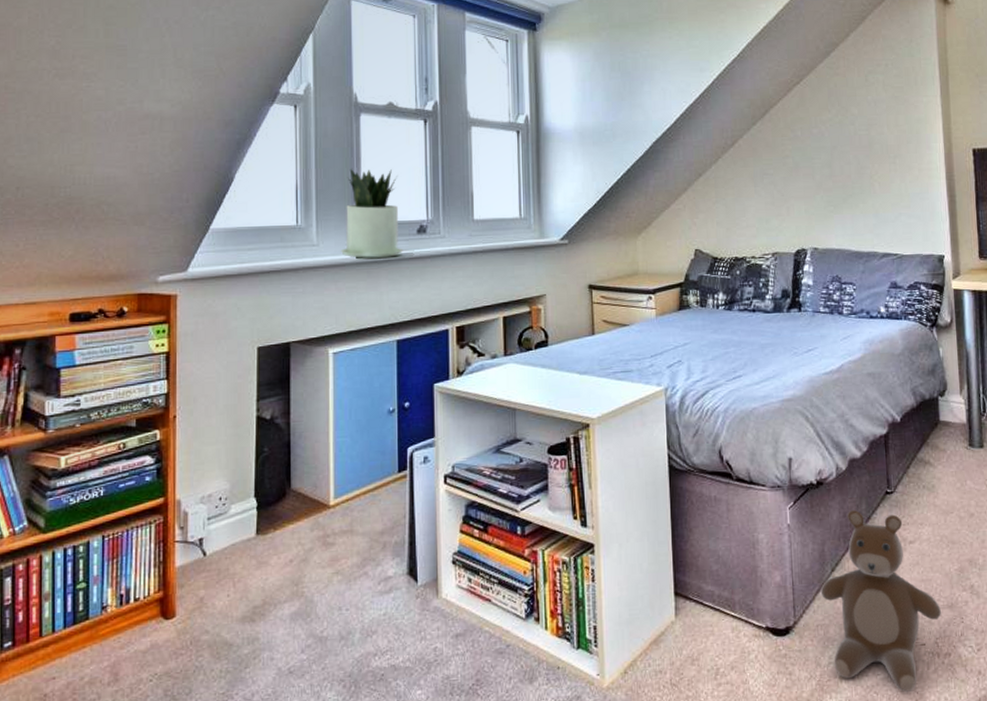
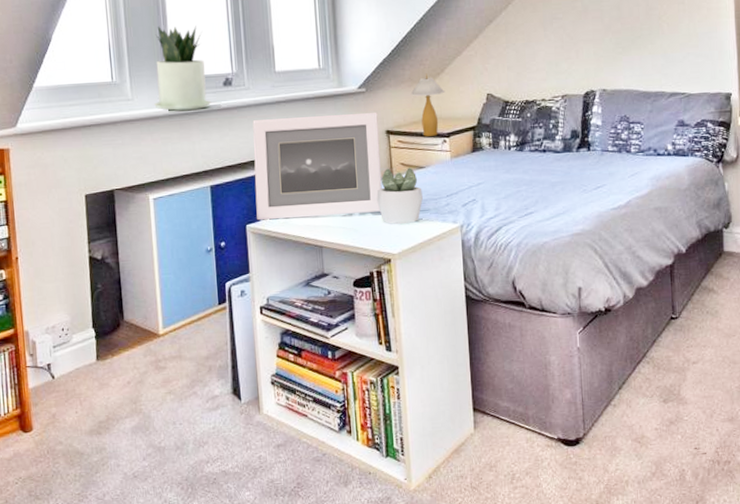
picture frame: none [445,265,583,379] -> present [252,112,382,221]
succulent plant: none [576,325,625,387] -> present [377,168,423,225]
table lamp: none [615,226,652,292] -> present [410,73,445,137]
bear: present [820,510,942,692] -> none [608,334,723,495]

